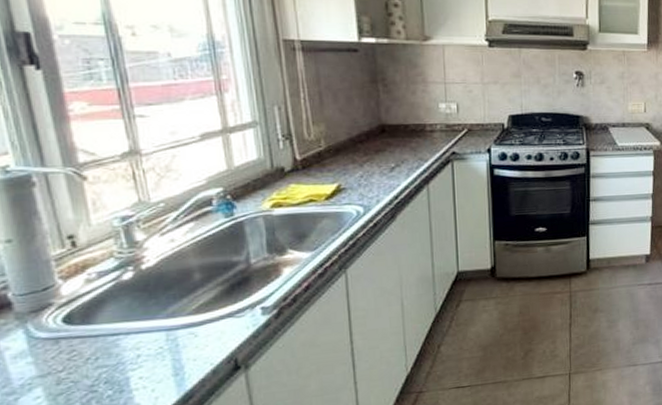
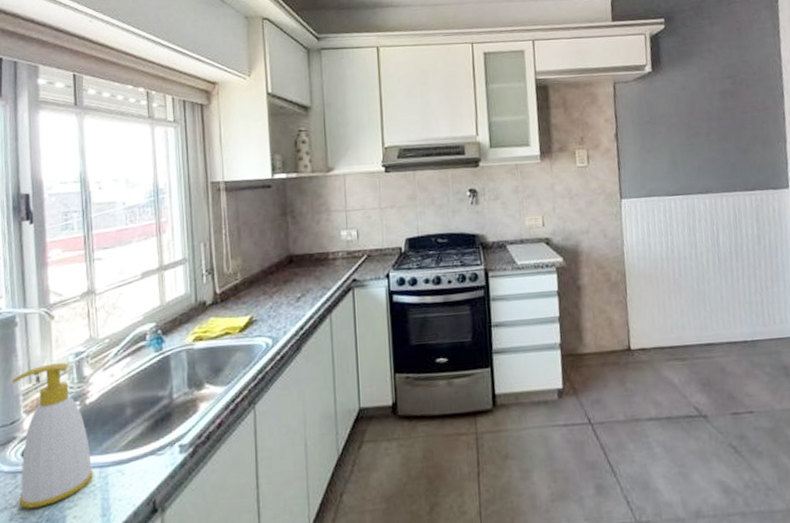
soap bottle: none [36,227,160,373] -> present [11,362,94,509]

